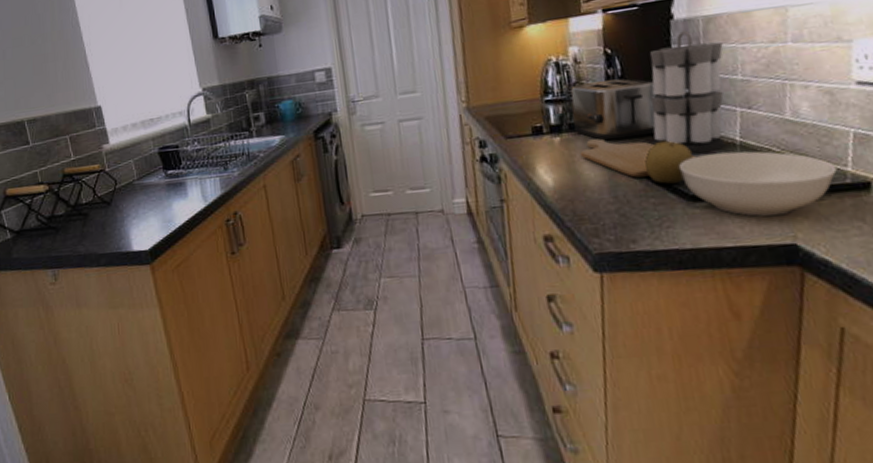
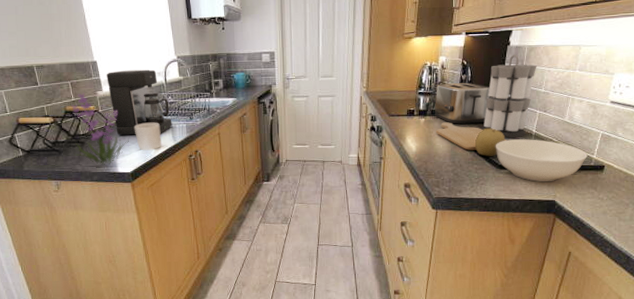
plant: none [71,148,145,244] -> present [71,93,129,166]
coffee maker: none [114,109,201,201] -> present [106,69,172,136]
mug: none [150,178,188,219] -> present [134,122,162,151]

